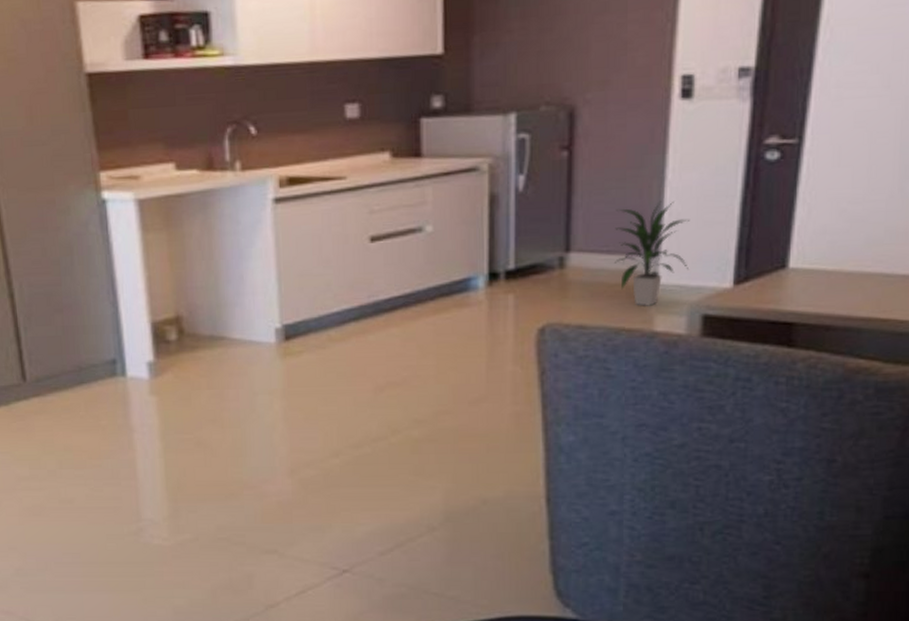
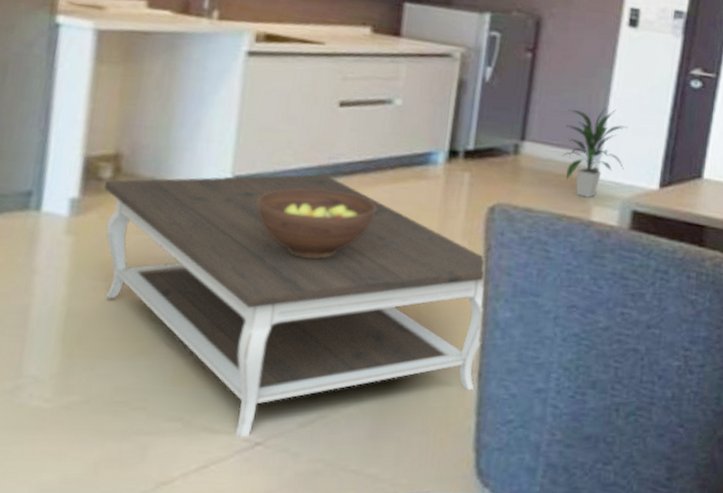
coffee table: none [173,313,547,566] -> present [104,173,485,438]
fruit bowl: none [307,328,422,399] -> present [256,187,377,259]

